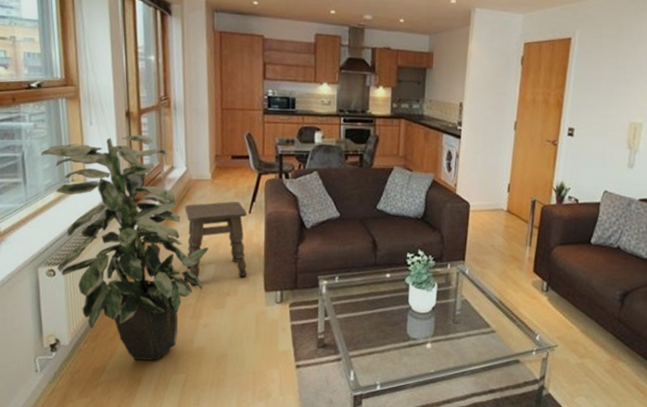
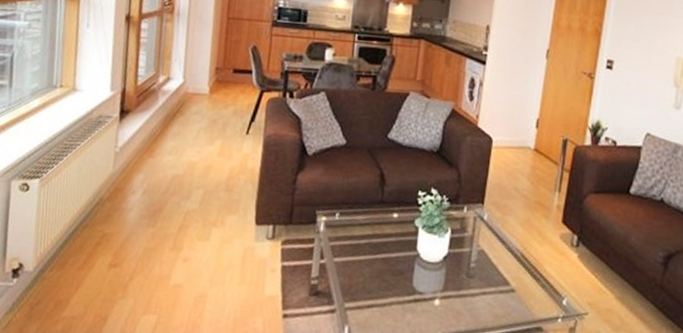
indoor plant: present [41,135,209,361] -> none [31,40,199,297]
side table: present [184,201,247,285] -> none [172,119,245,212]

